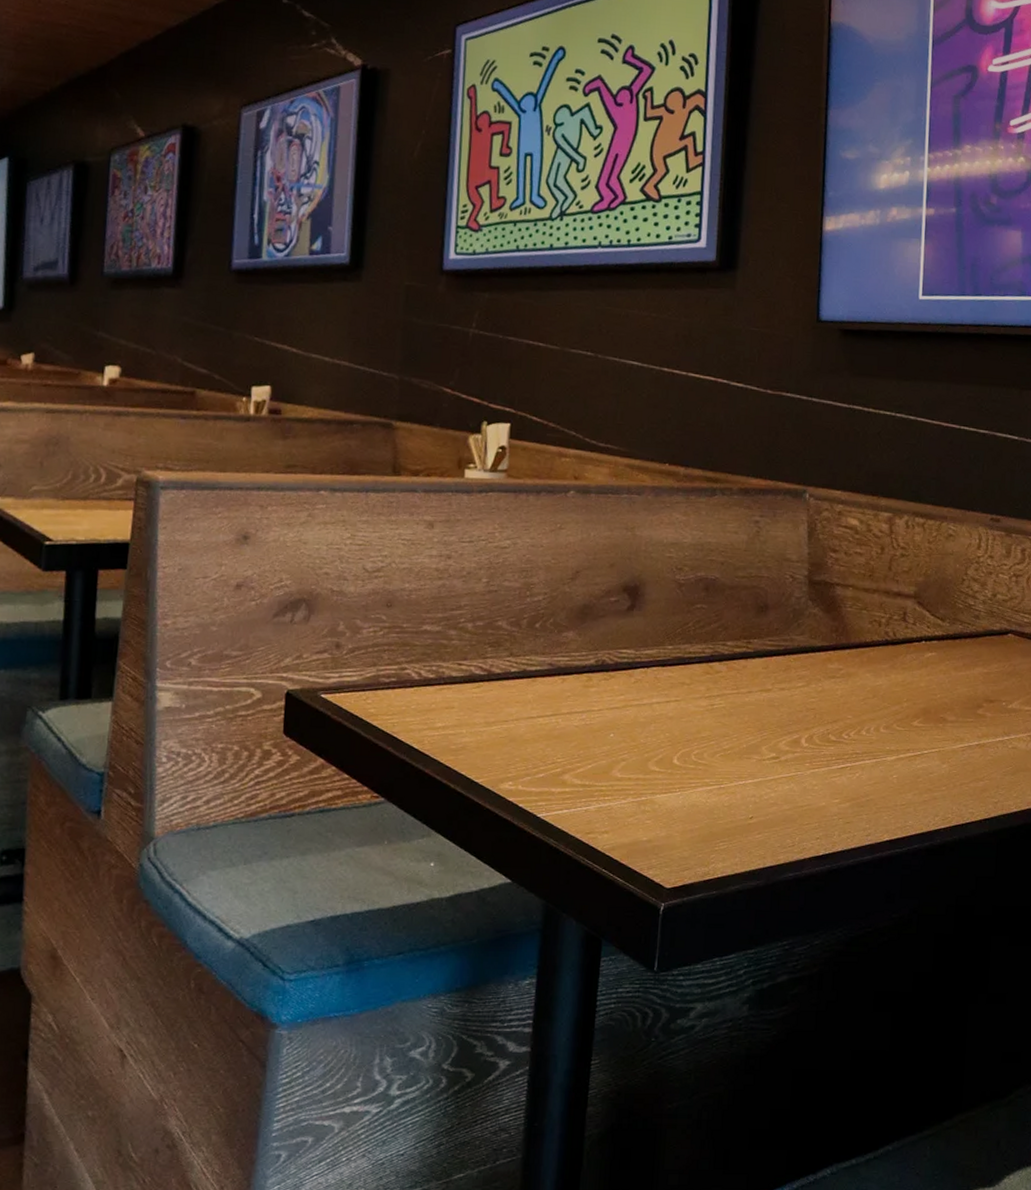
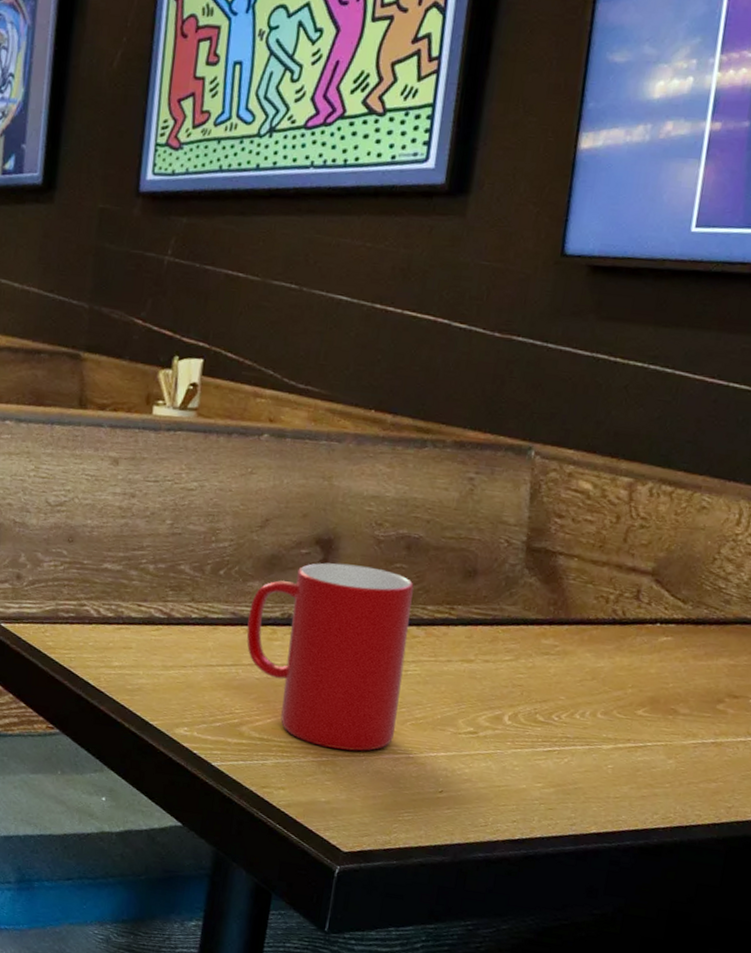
cup: none [564,608,714,787] -> present [246,562,414,751]

